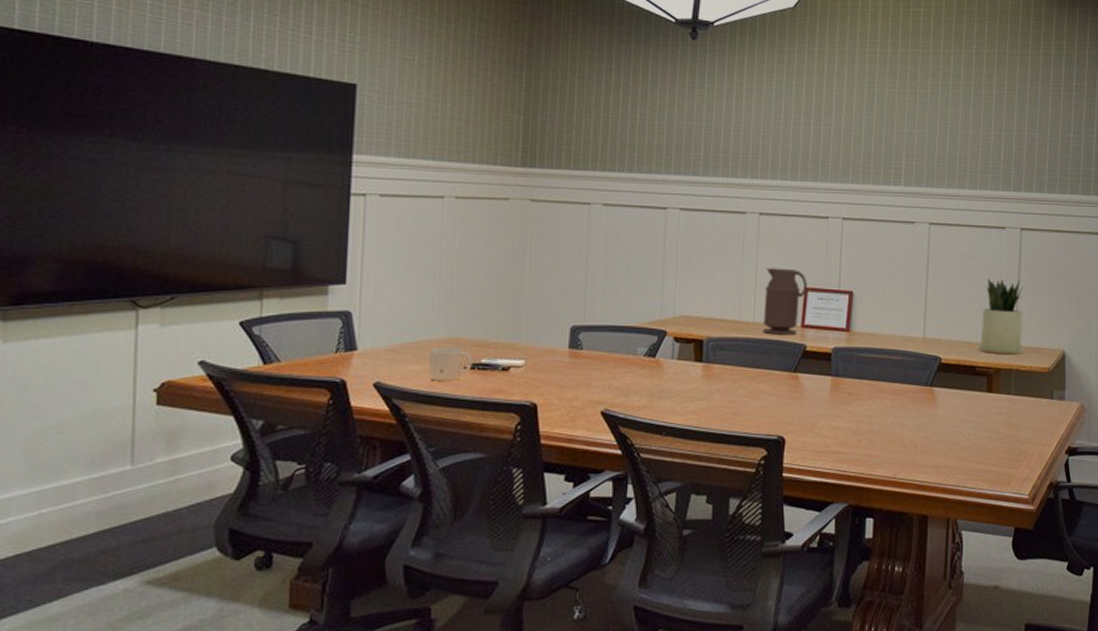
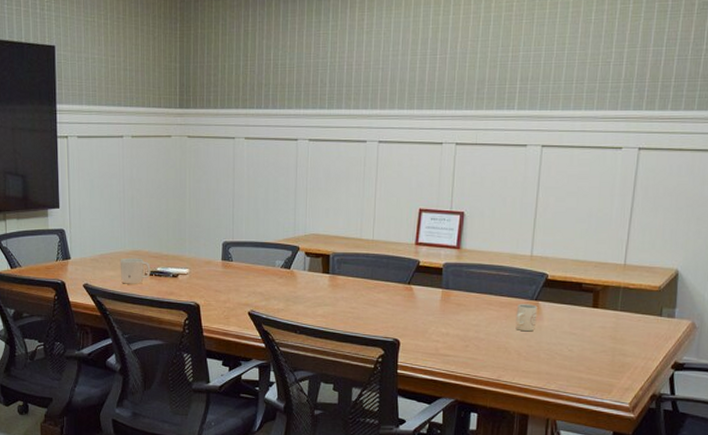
water jug: present [762,268,808,335] -> none [380,191,422,251]
mug: none [911,391,932,421] -> present [515,304,538,332]
planter: present [976,278,1025,355] -> none [584,198,638,273]

